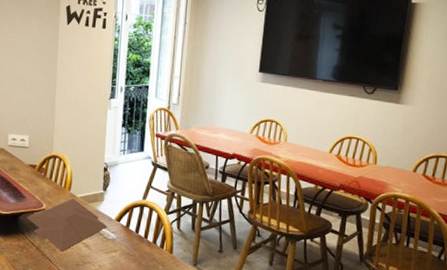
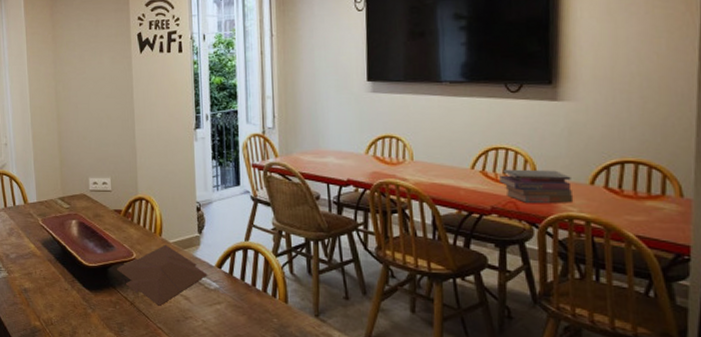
books: none [349,155,401,185] -> present [499,169,574,203]

